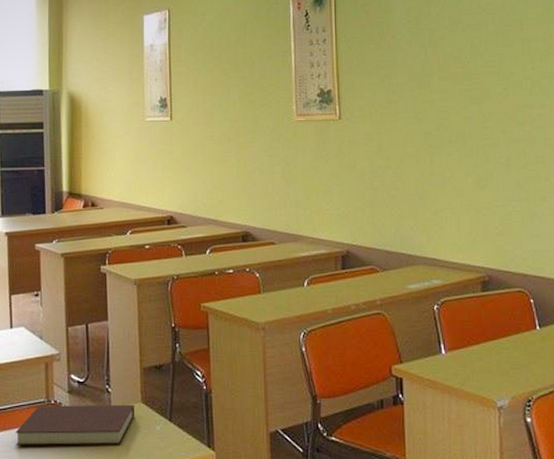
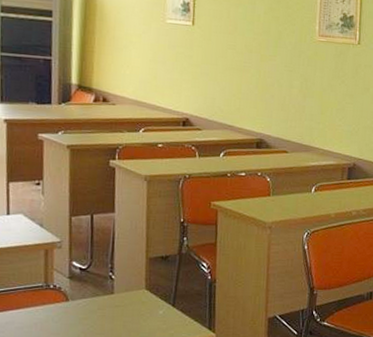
notebook: present [15,404,135,446] -> none [8,289,139,327]

